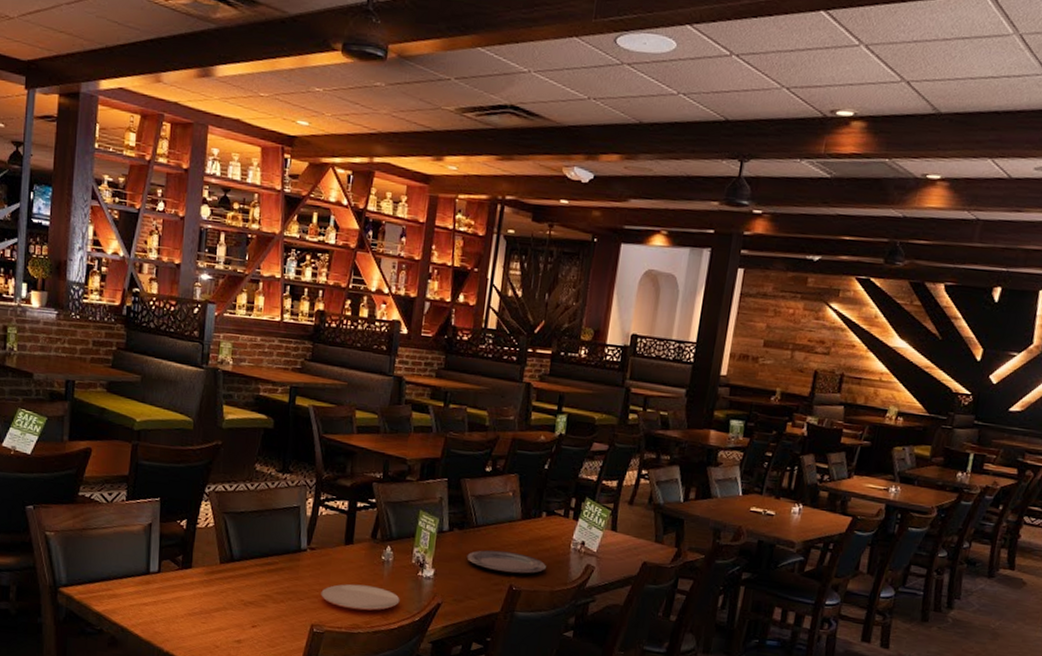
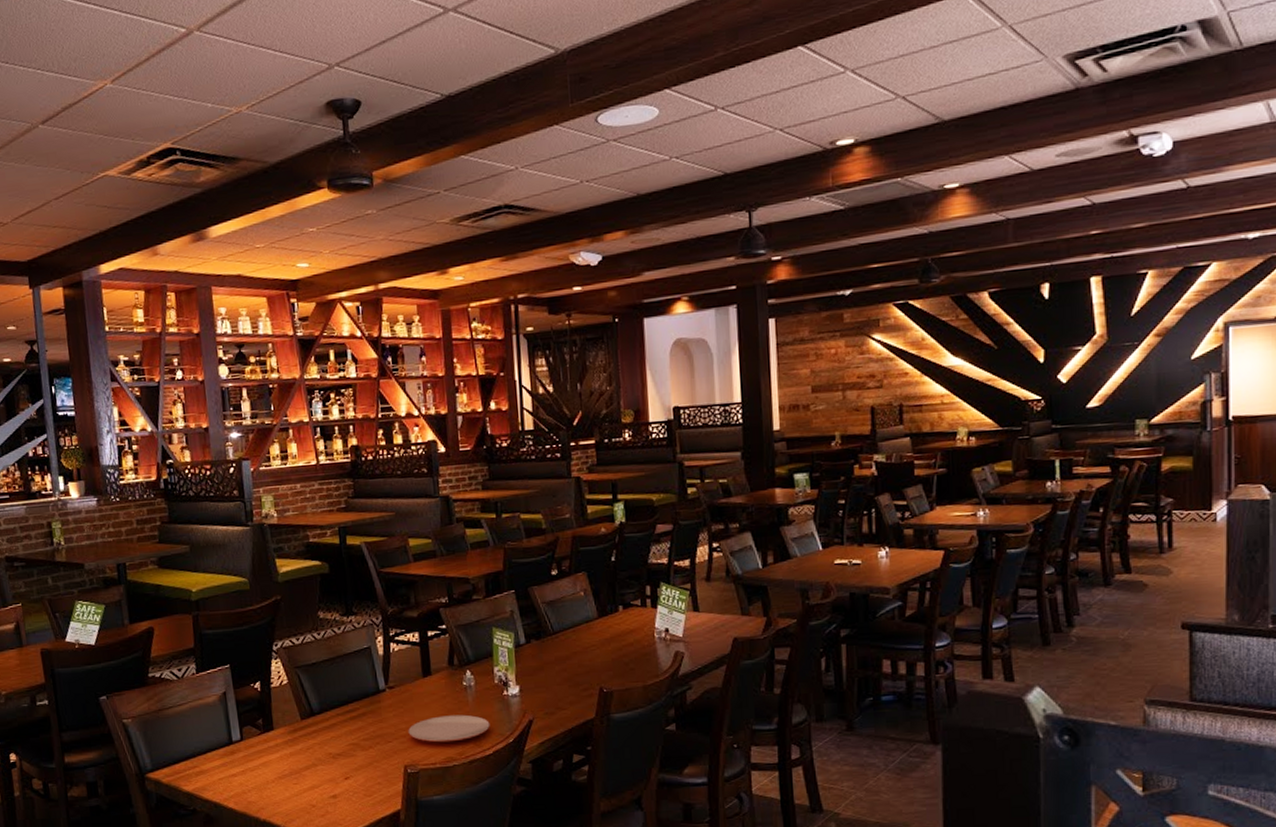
plate: present [466,550,546,575] -> none [549,653,634,677]

